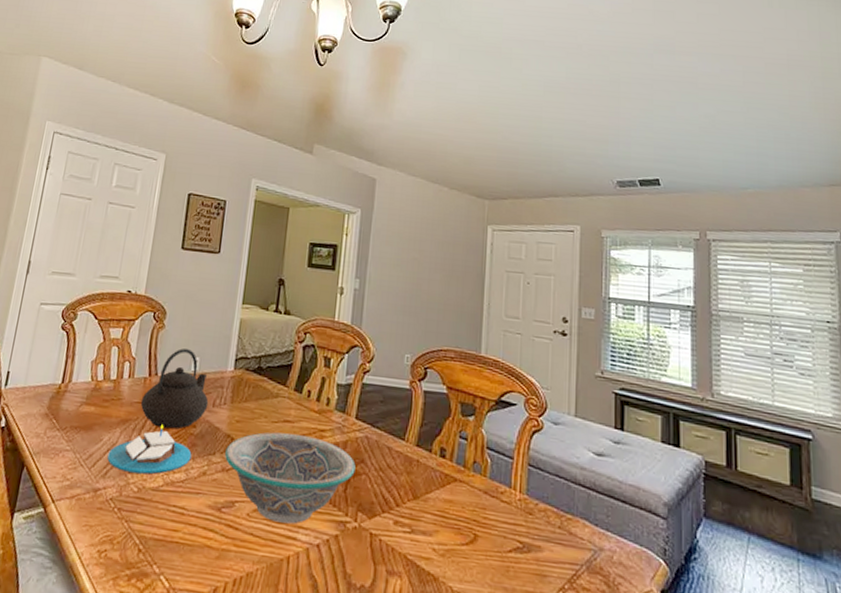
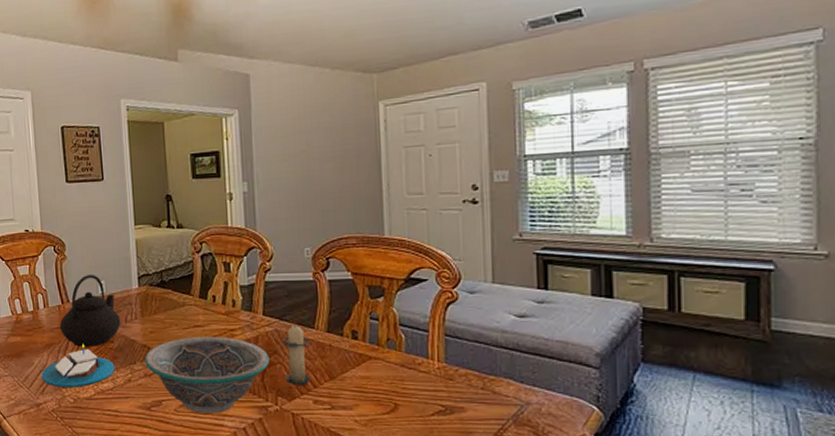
candle: none [368,430,399,502] -> present [283,322,310,385]

